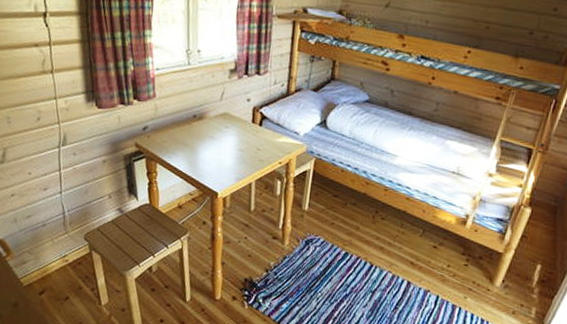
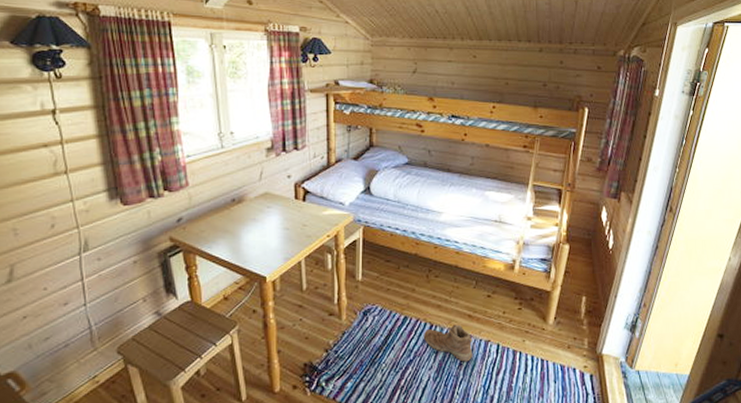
hiking boot: none [362,268,412,307] -> present [424,324,473,362]

